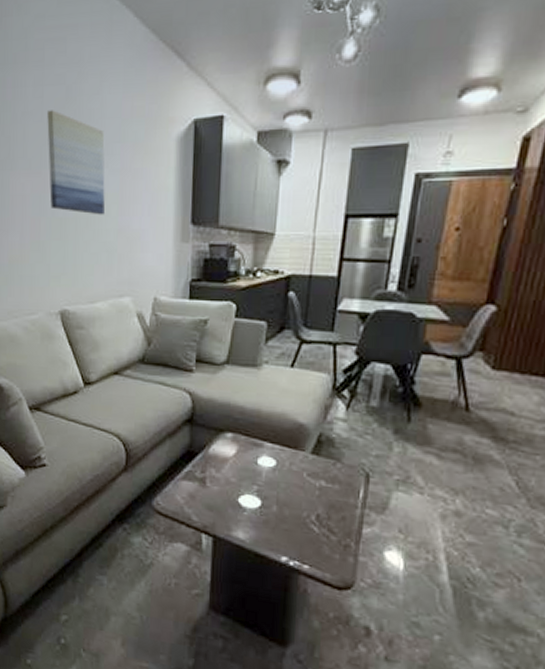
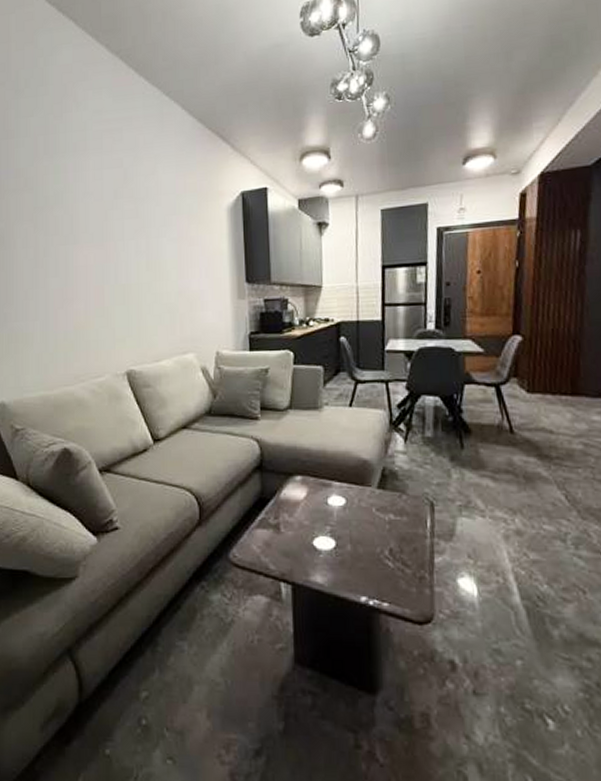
wall art: present [47,110,105,215] -> none [107,189,165,280]

